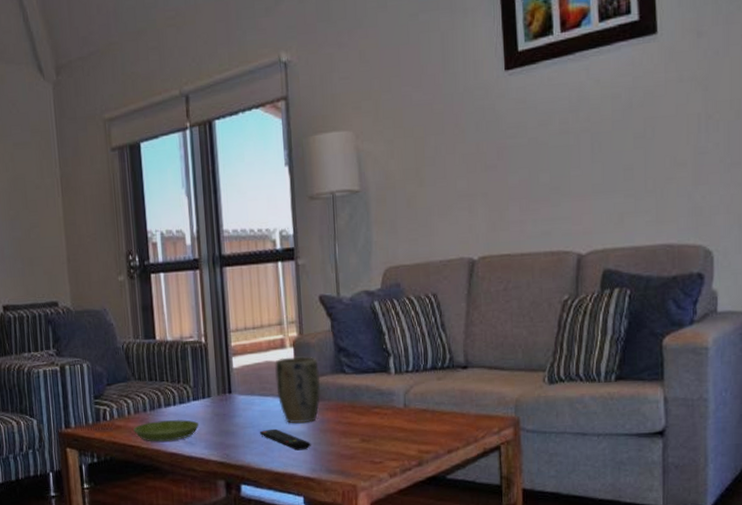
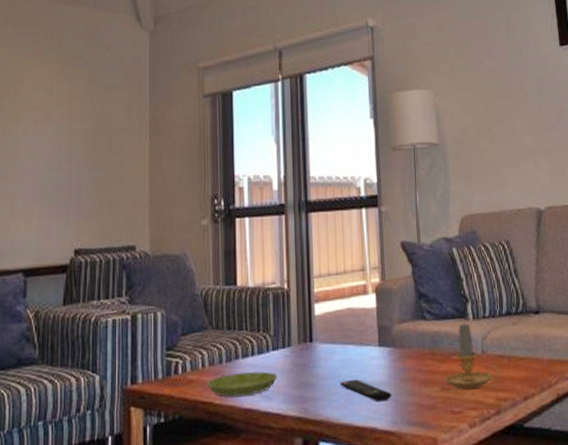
plant pot: present [275,356,321,424] -> none [357,302,402,373]
candle: none [363,375,422,441] -> present [443,321,499,390]

